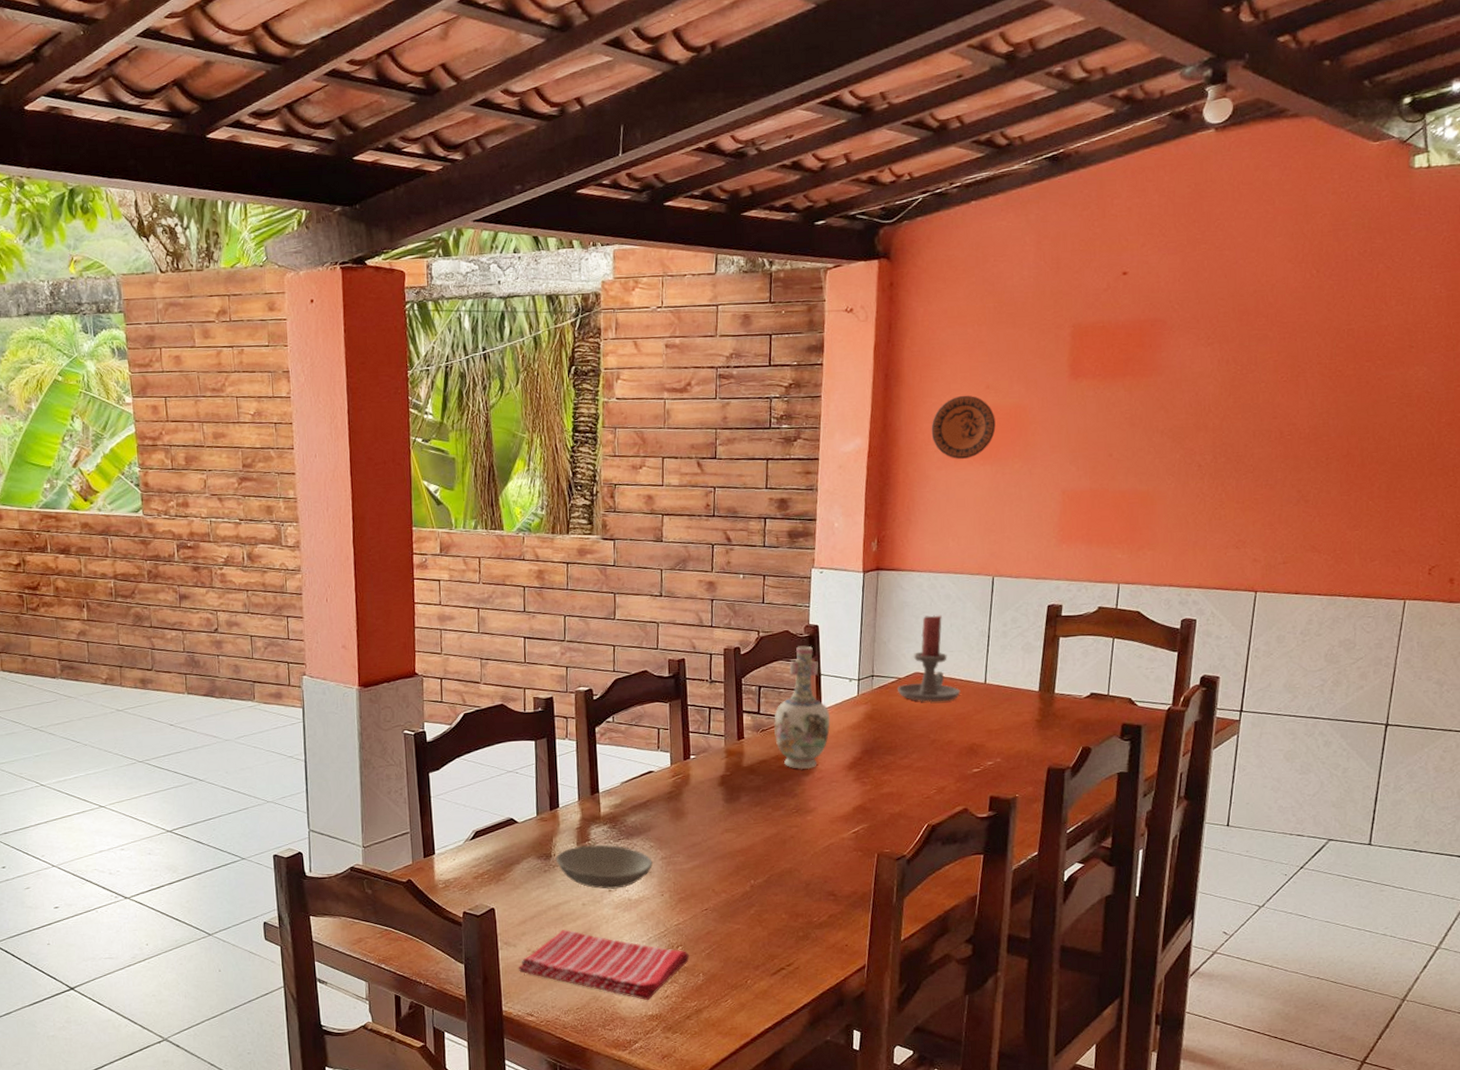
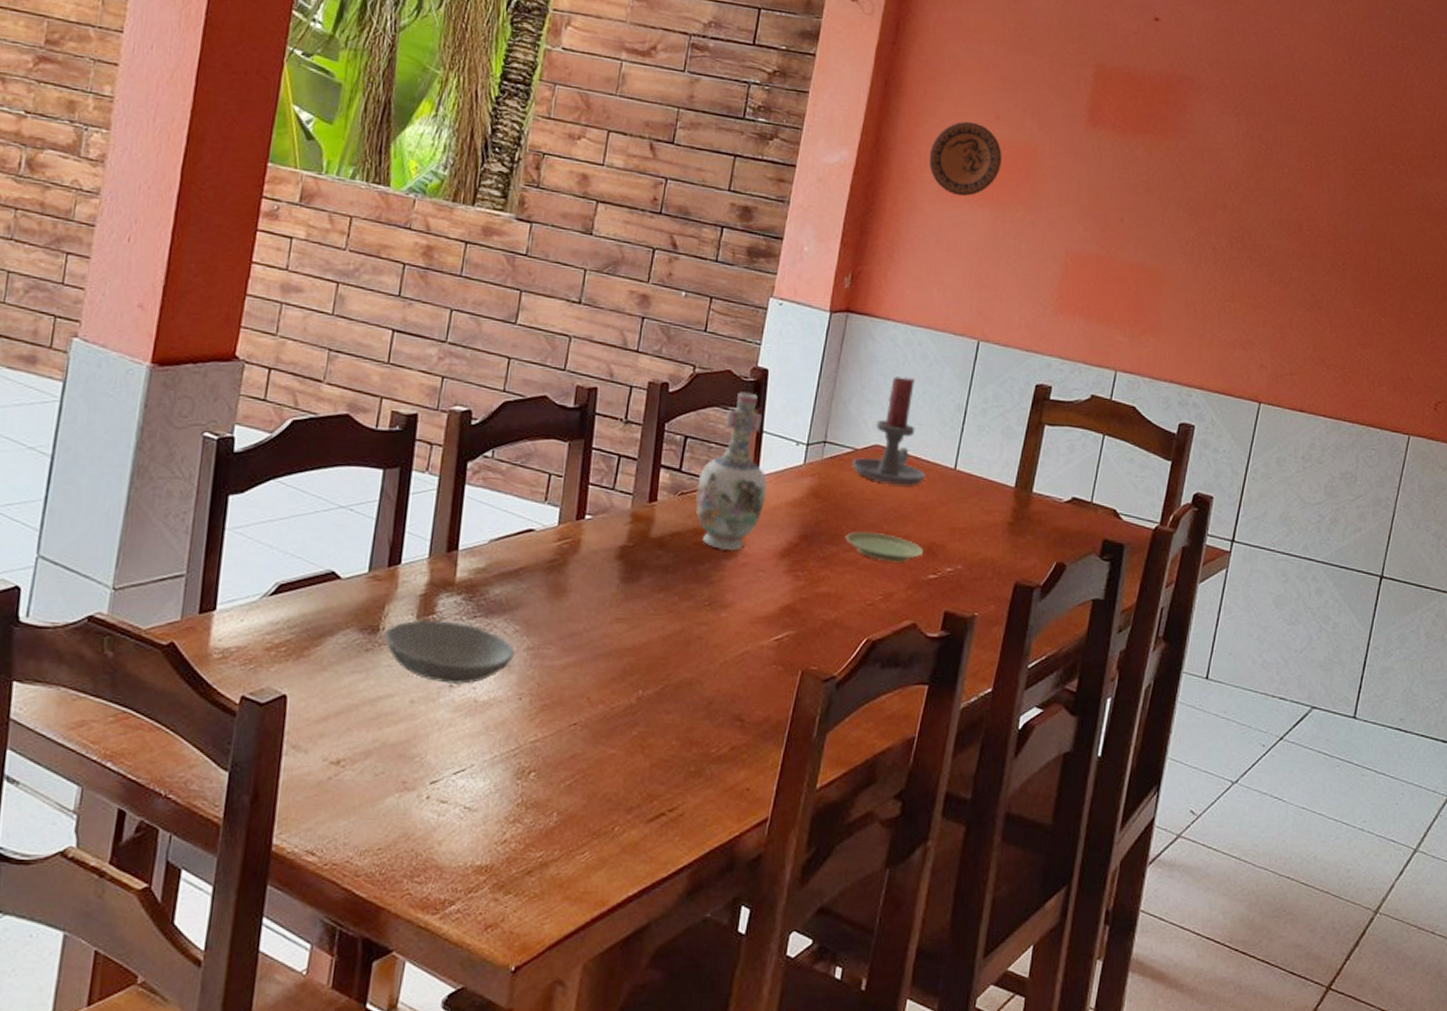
dish towel: present [518,929,689,1001] -> none [305,733,543,845]
plate: none [899,741,966,763] -> present [845,530,923,563]

